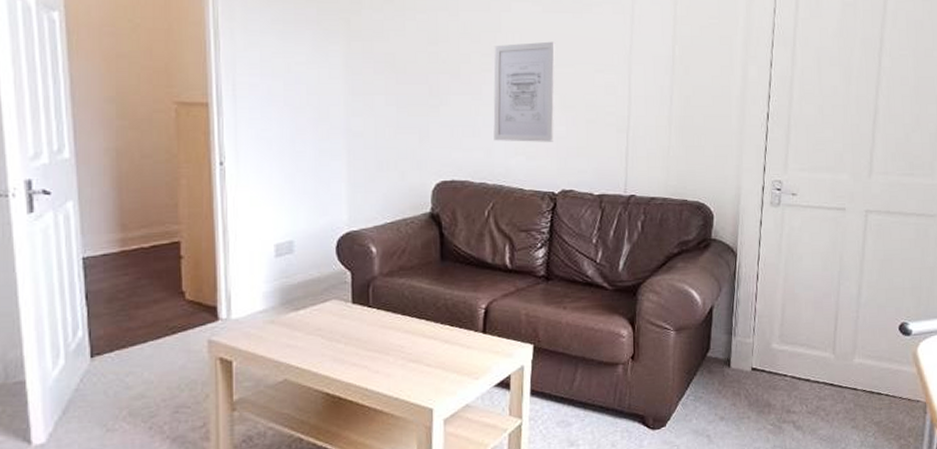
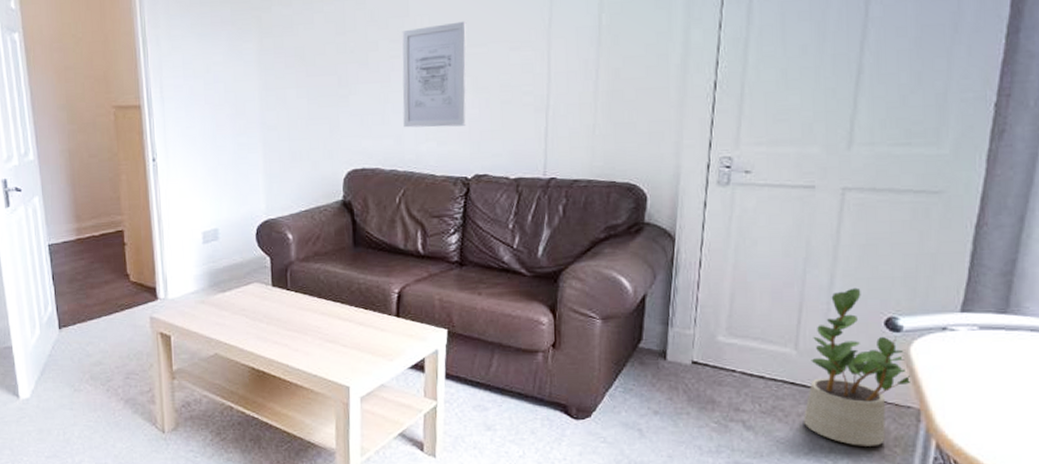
potted plant: none [841,297,918,439] -> present [804,287,910,446]

